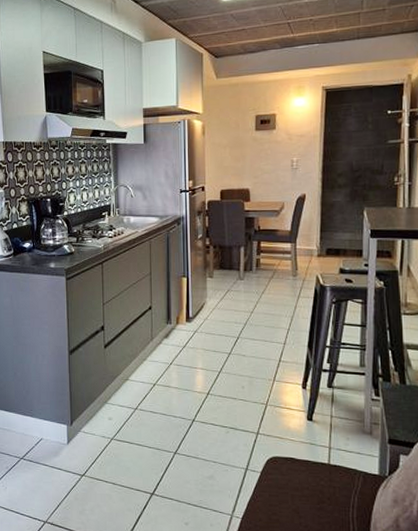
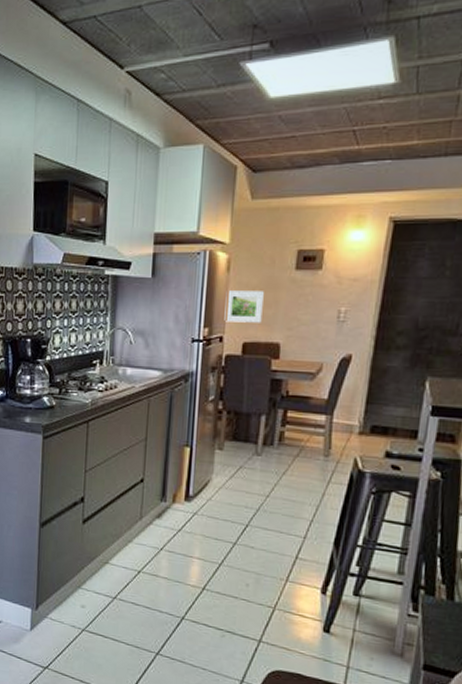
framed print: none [203,149,233,175] -> present [224,291,264,323]

